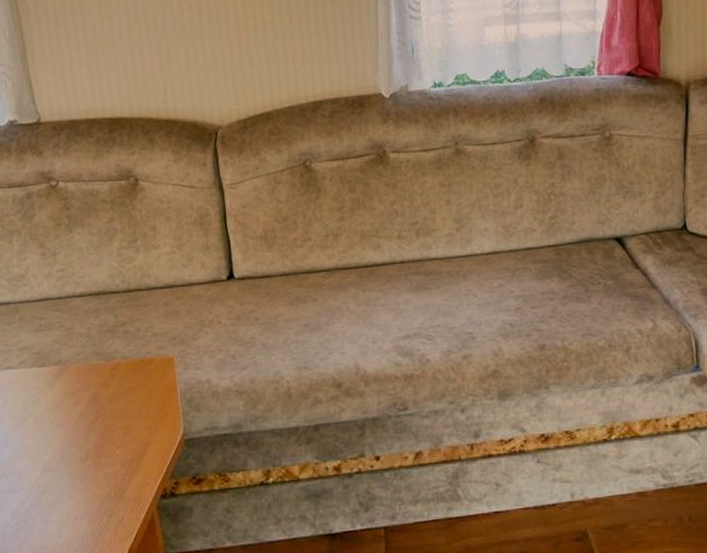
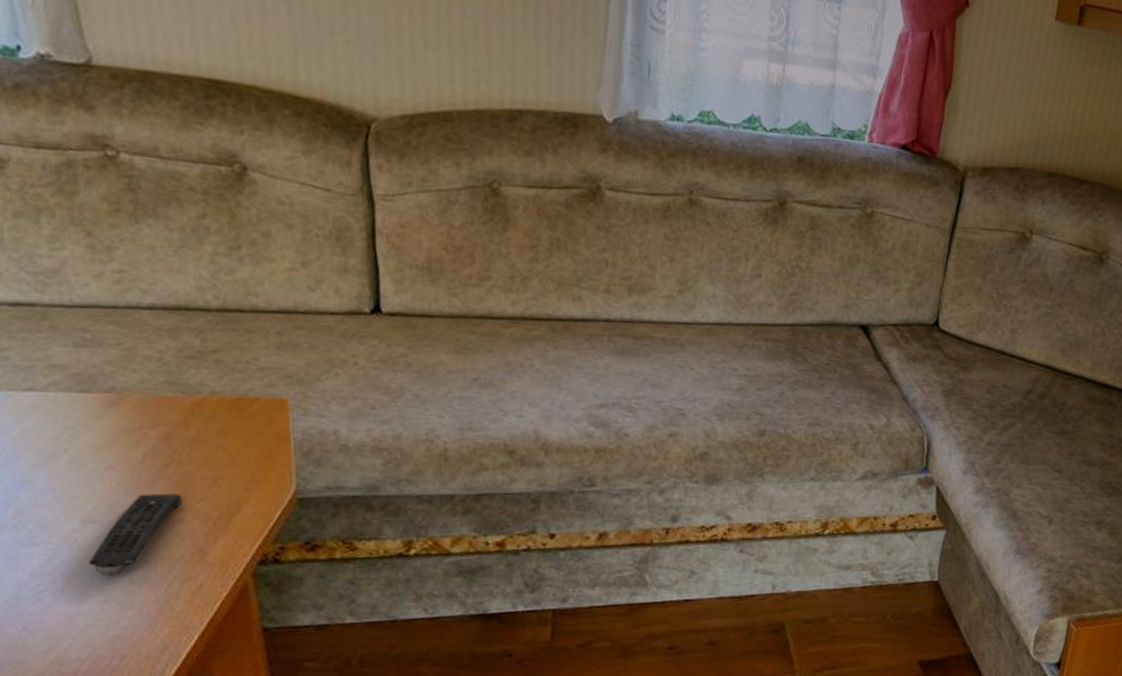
remote control: none [48,442,107,514] -> present [89,493,182,576]

